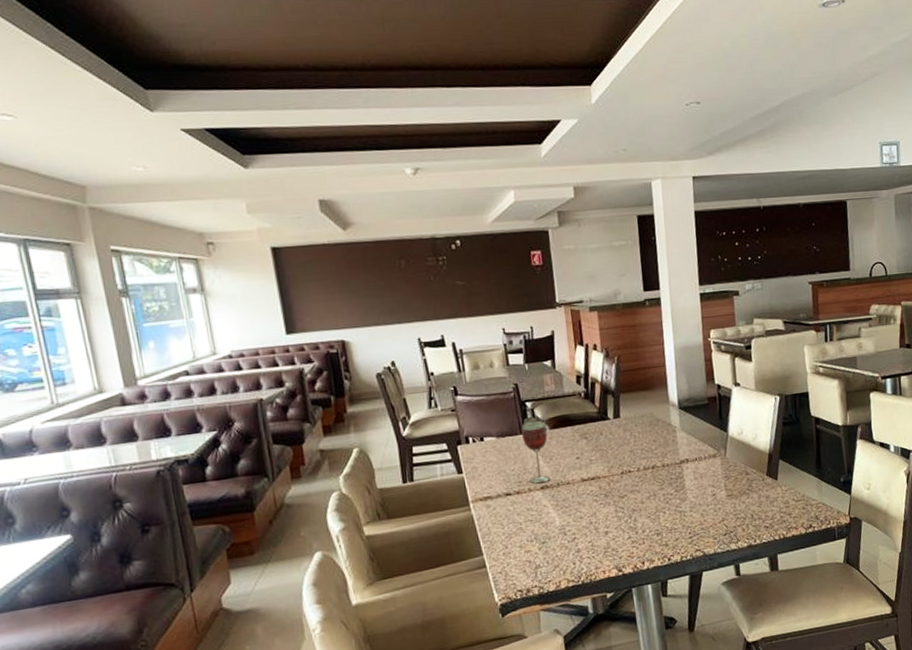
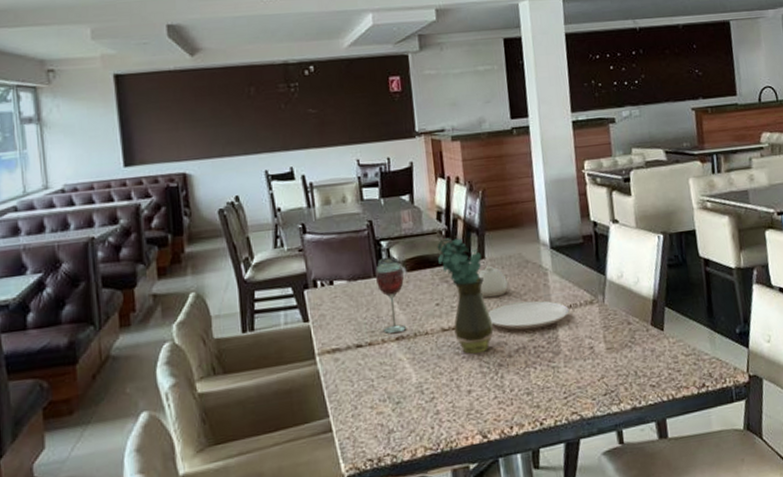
vase: none [577,397,628,501] -> present [437,235,494,354]
sugar bowl: none [613,423,642,453] -> present [477,265,510,298]
plate: none [622,454,695,480] -> present [487,300,570,330]

